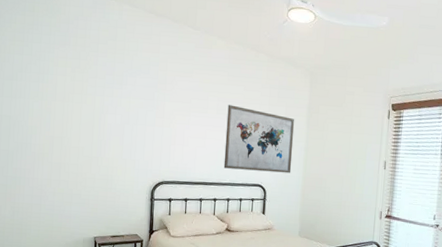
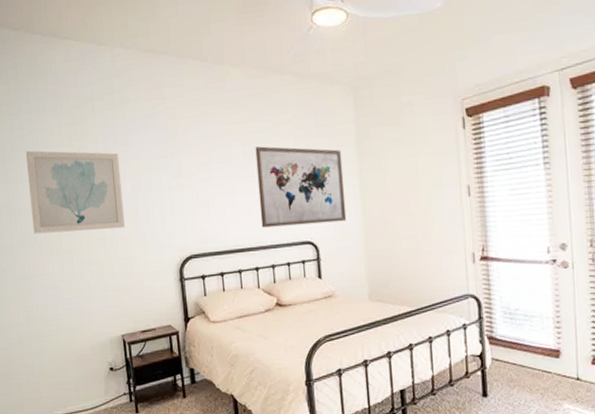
wall art: none [28,74,114,151] -> present [25,150,125,234]

